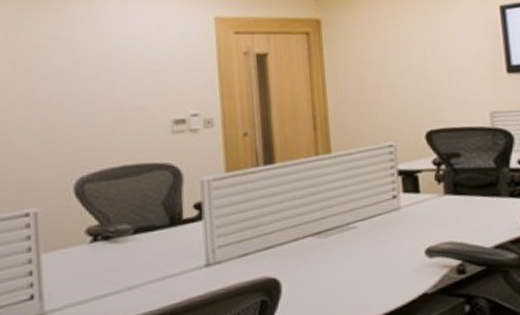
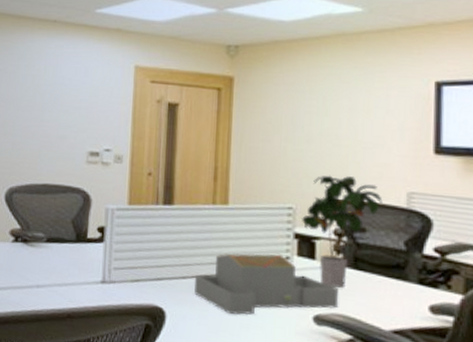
architectural model: none [307,194,446,268] -> present [194,253,339,316]
potted plant: none [403,105,471,217] -> present [302,175,383,288]

